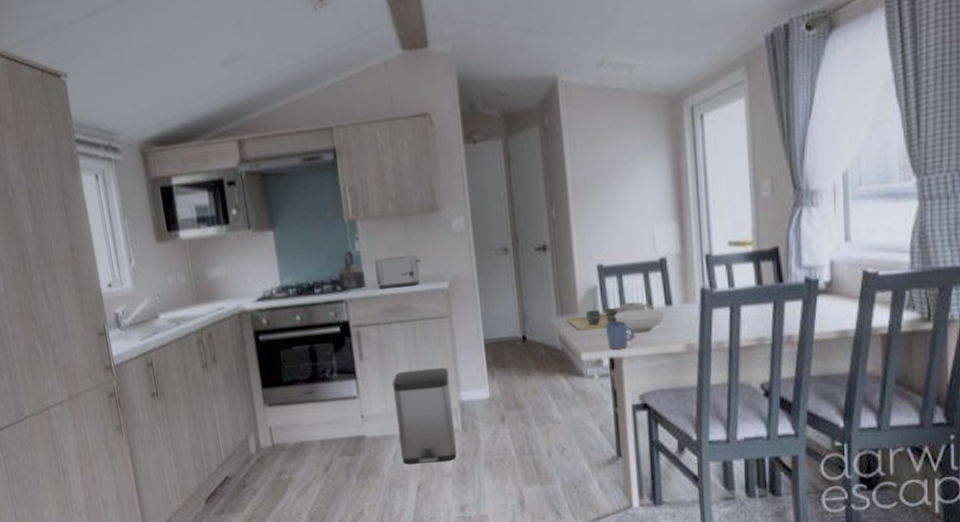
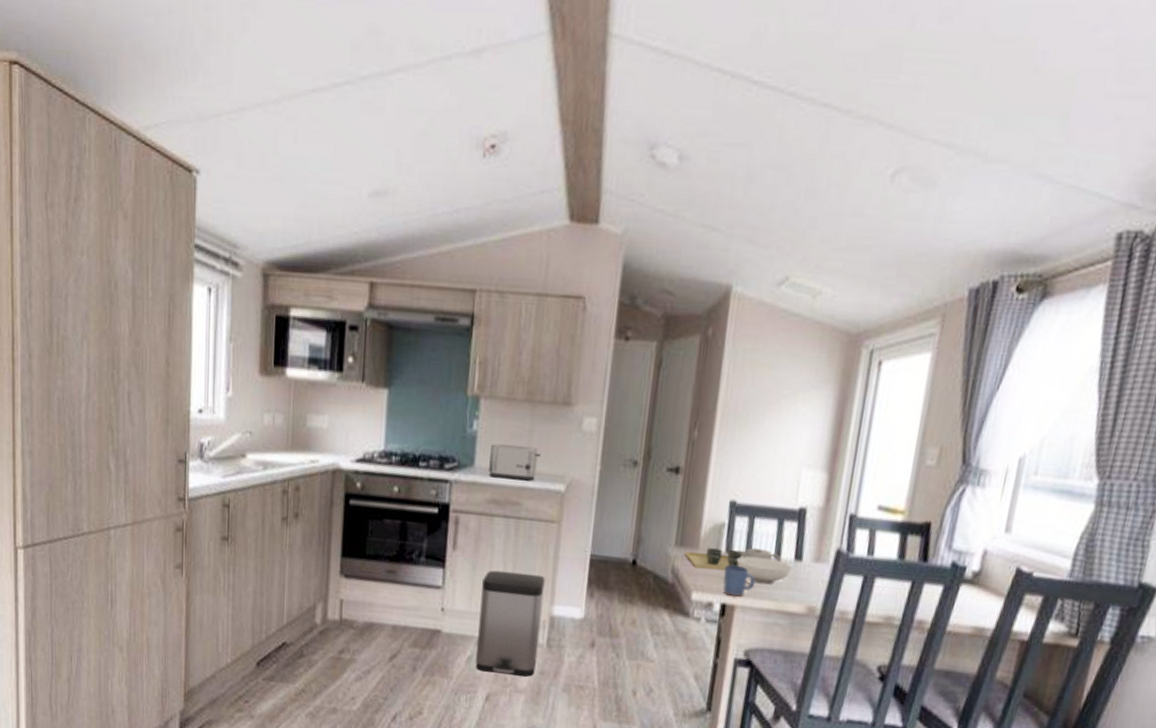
kettle: present [338,251,366,291] -> none [446,429,477,472]

